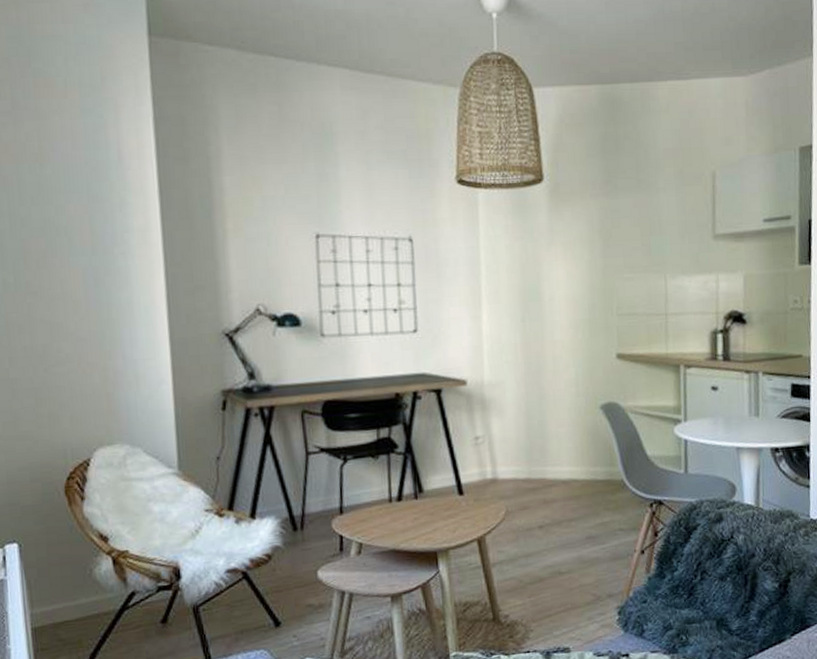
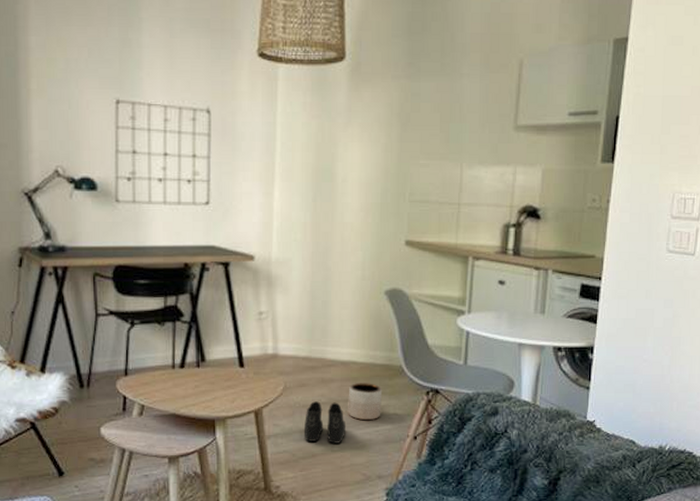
boots: none [529,522,573,566] -> present [305,401,347,444]
planter: none [572,500,607,539] -> present [348,383,383,421]

